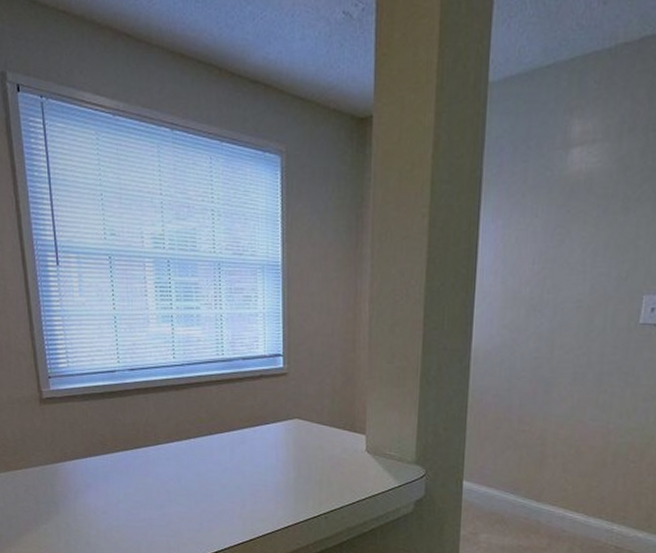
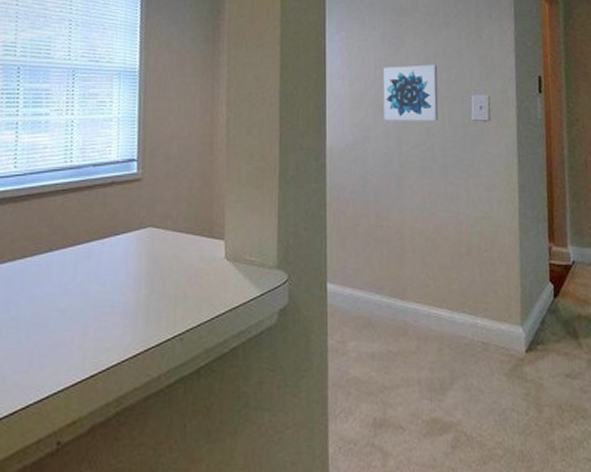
wall art: none [537,259,608,324] -> present [382,64,439,121]

